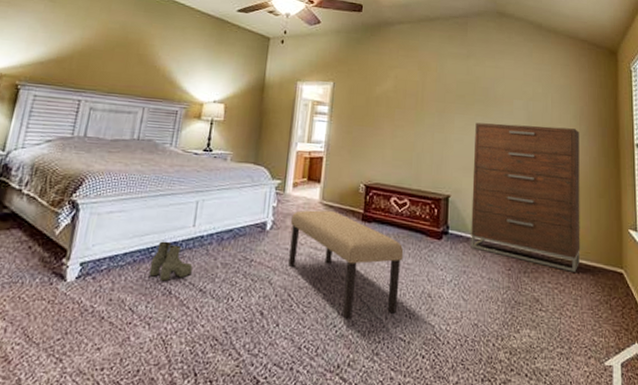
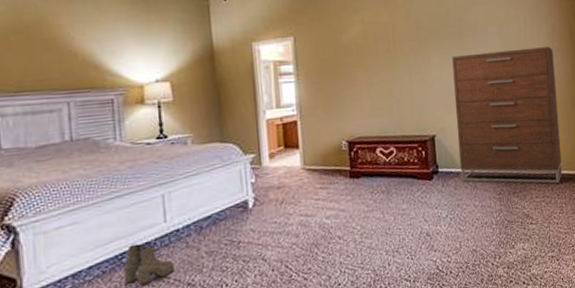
bench: present [288,210,404,321] -> none [274,174,398,277]

